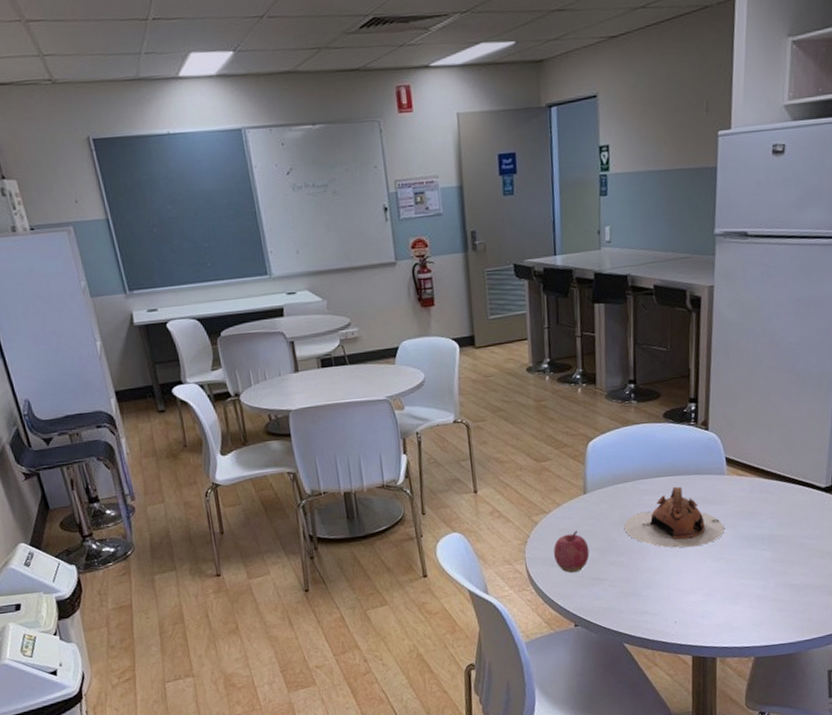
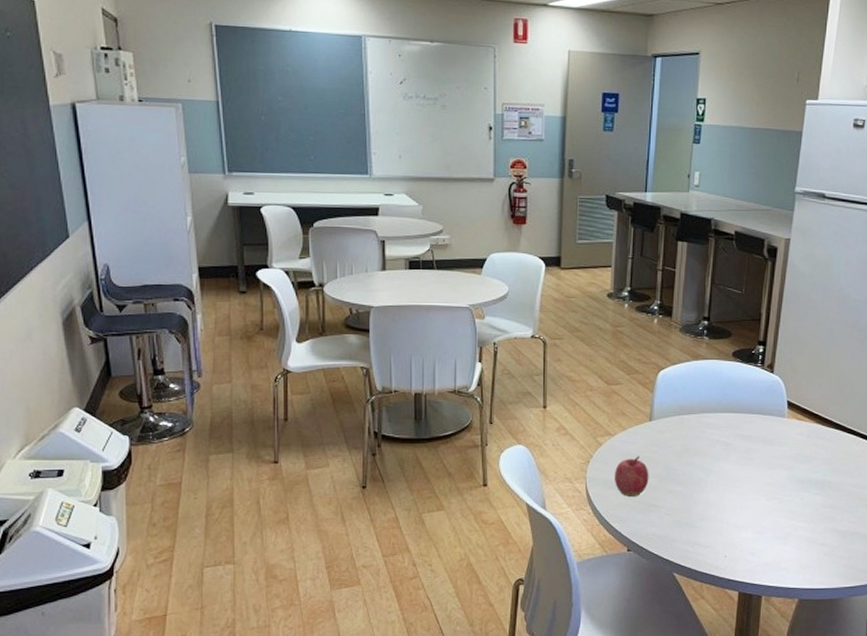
teapot: present [624,486,724,548] -> none [685,423,780,484]

